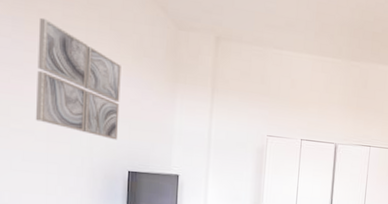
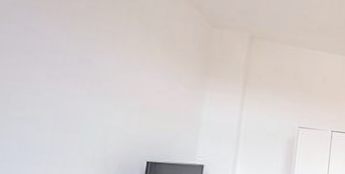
wall art: present [35,17,121,140] -> none [41,7,148,130]

